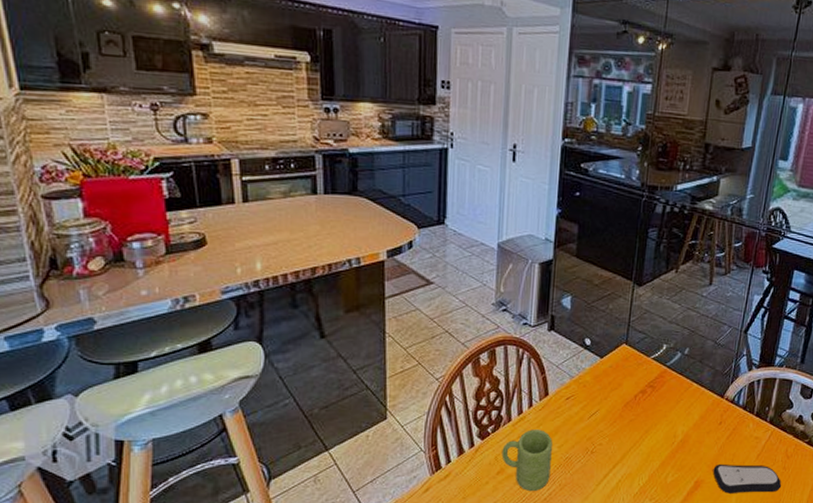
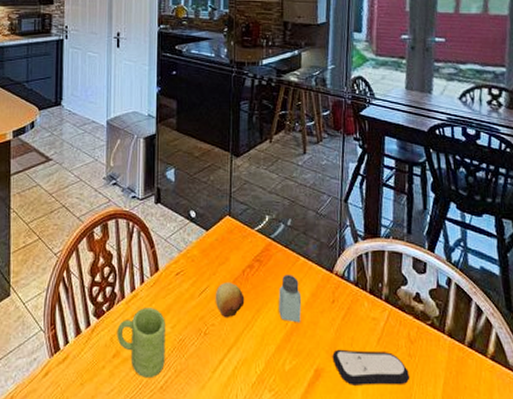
fruit: none [604,406,635,439] -> present [215,282,245,318]
saltshaker: none [667,399,691,442] -> present [279,275,302,323]

